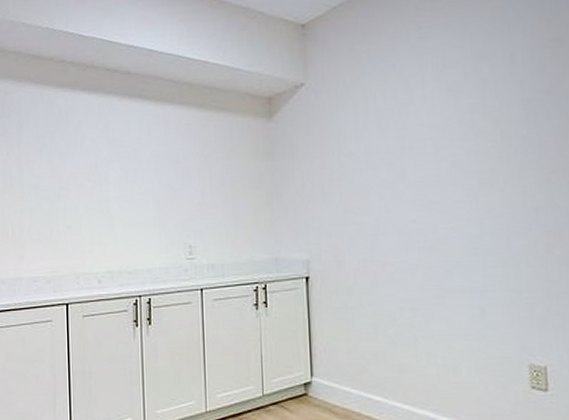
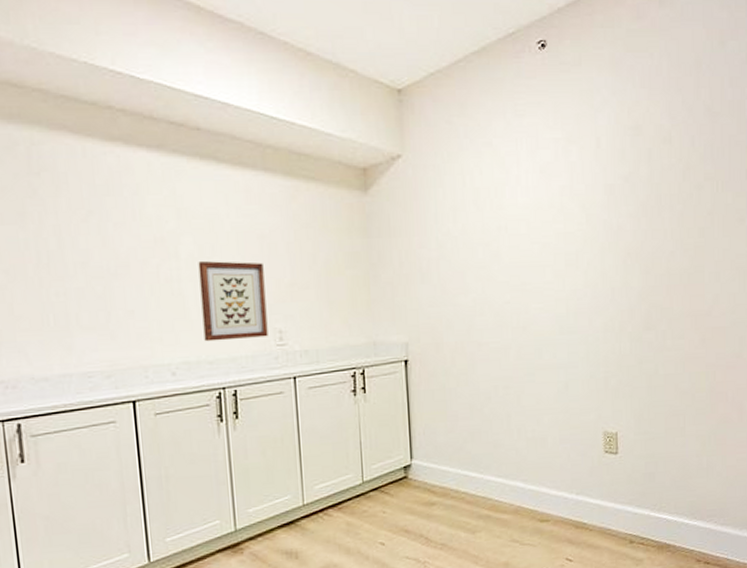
wall art: none [124,183,180,254] -> present [198,261,268,342]

